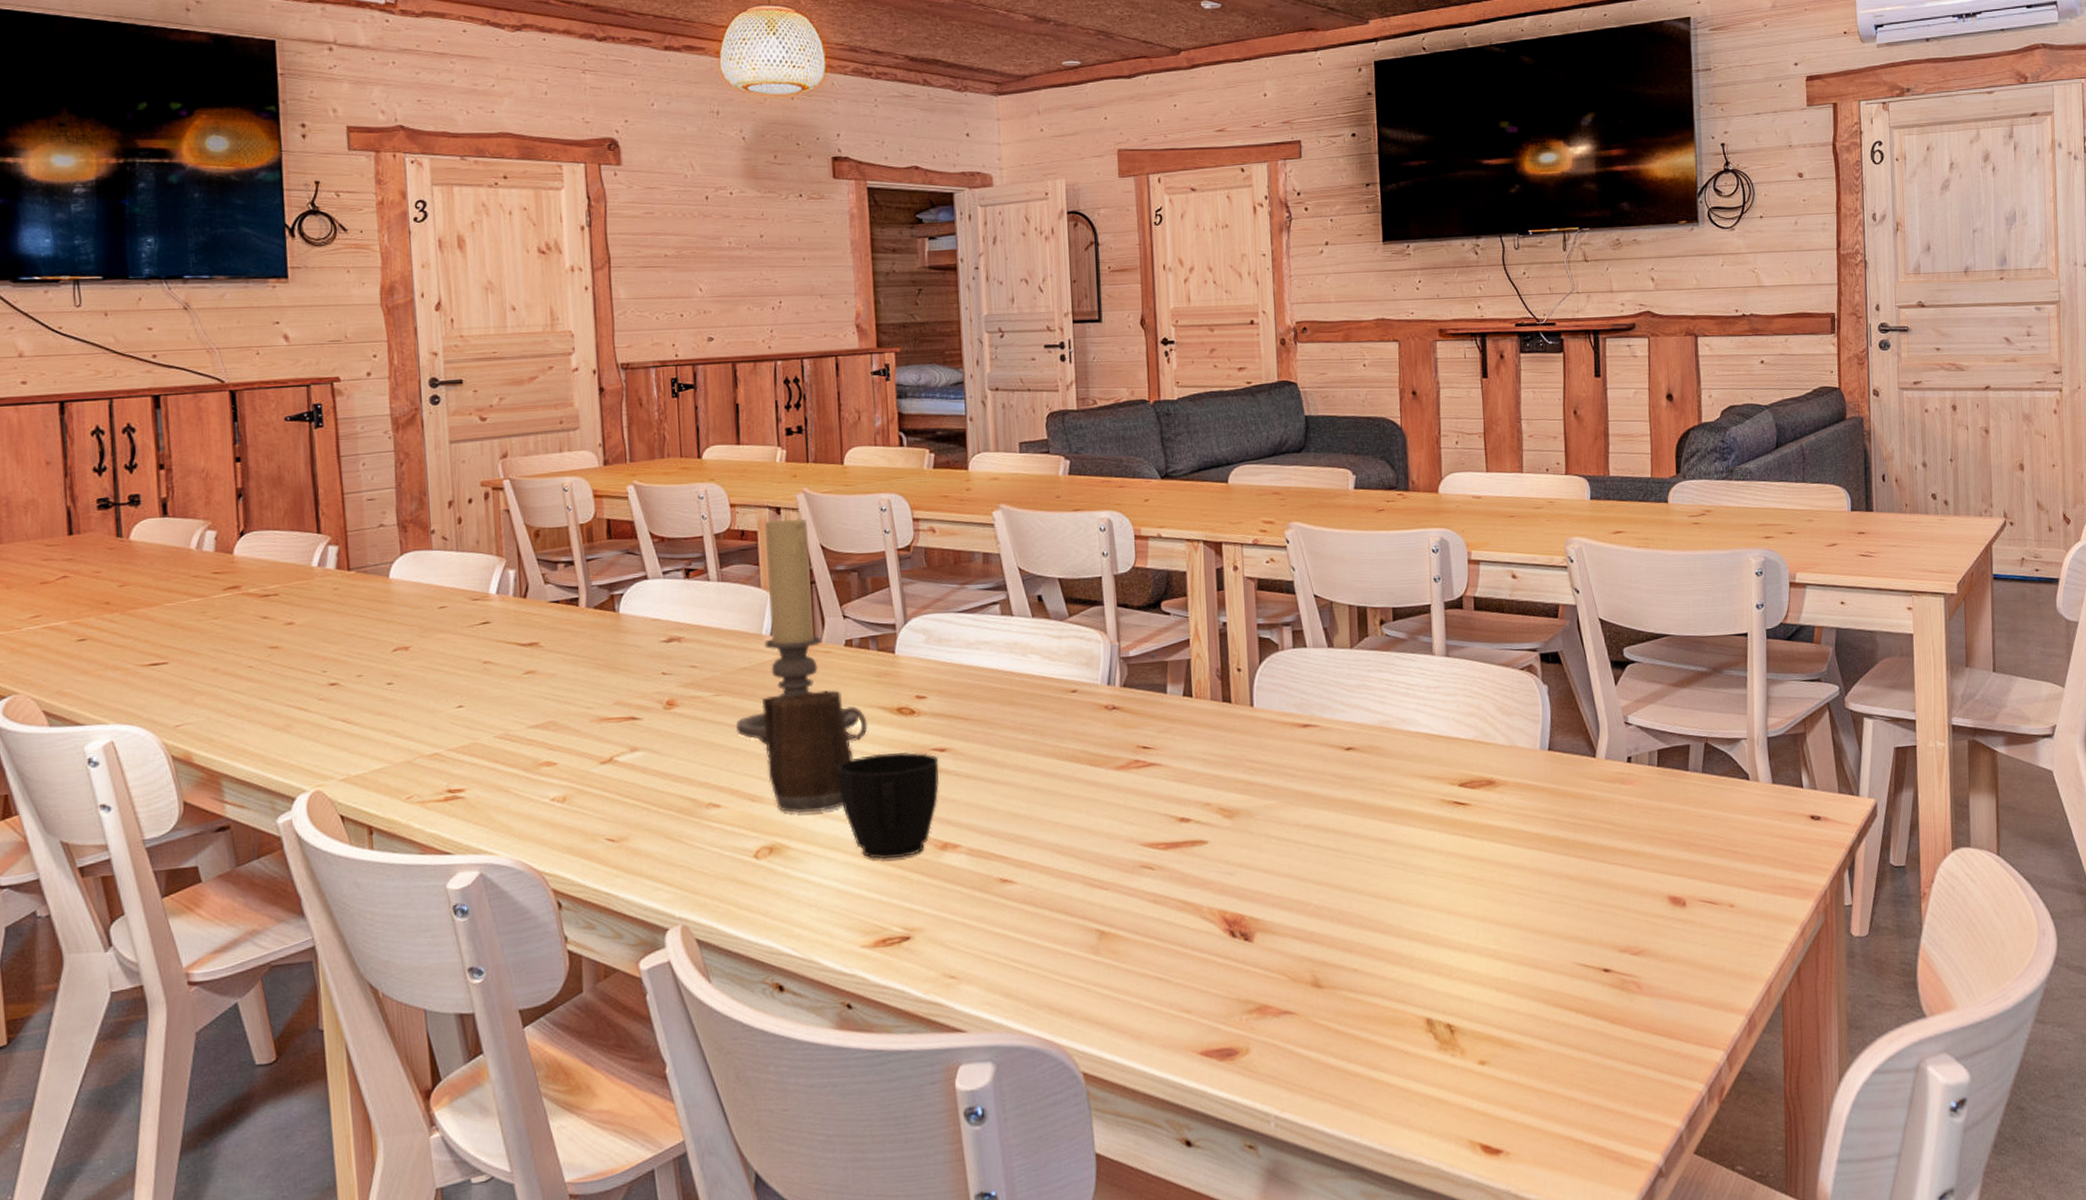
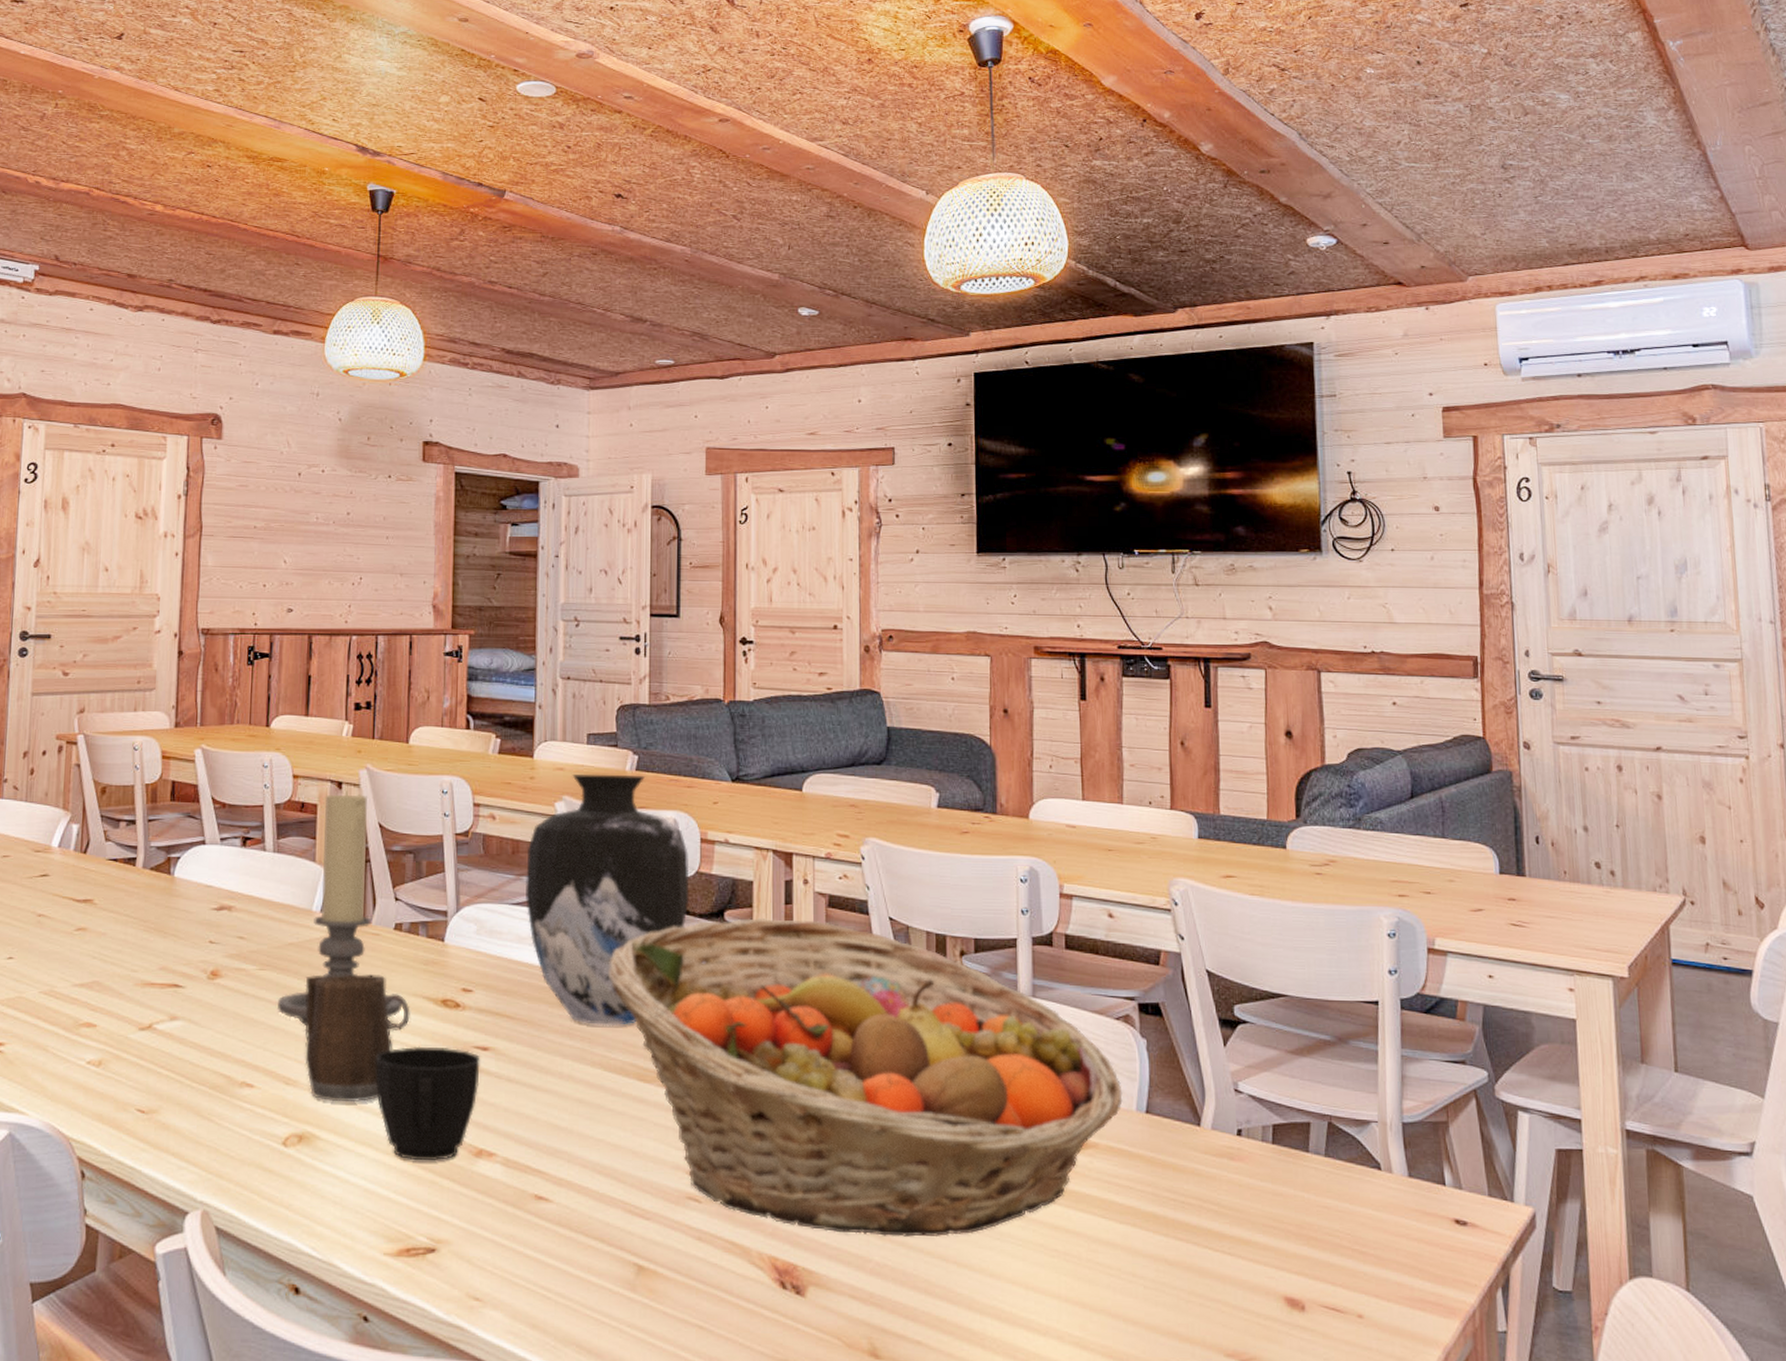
vase: none [969,479,1127,719] -> present [525,773,690,1026]
fruit basket: none [1055,603,1528,883] -> present [608,917,1123,1237]

